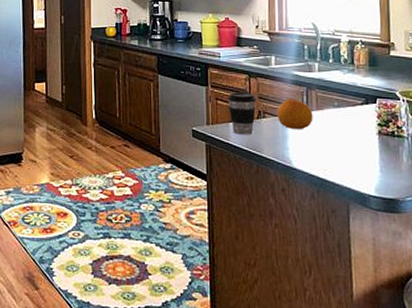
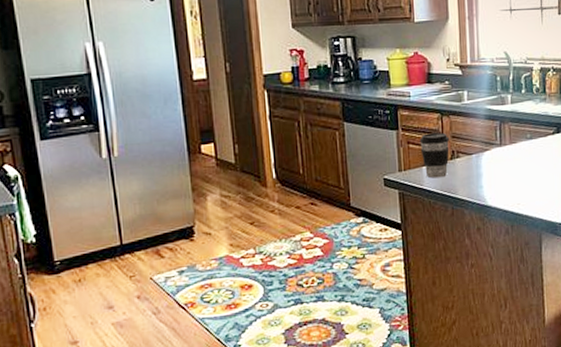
fruit: present [277,99,313,130] -> none [470,135,507,167]

